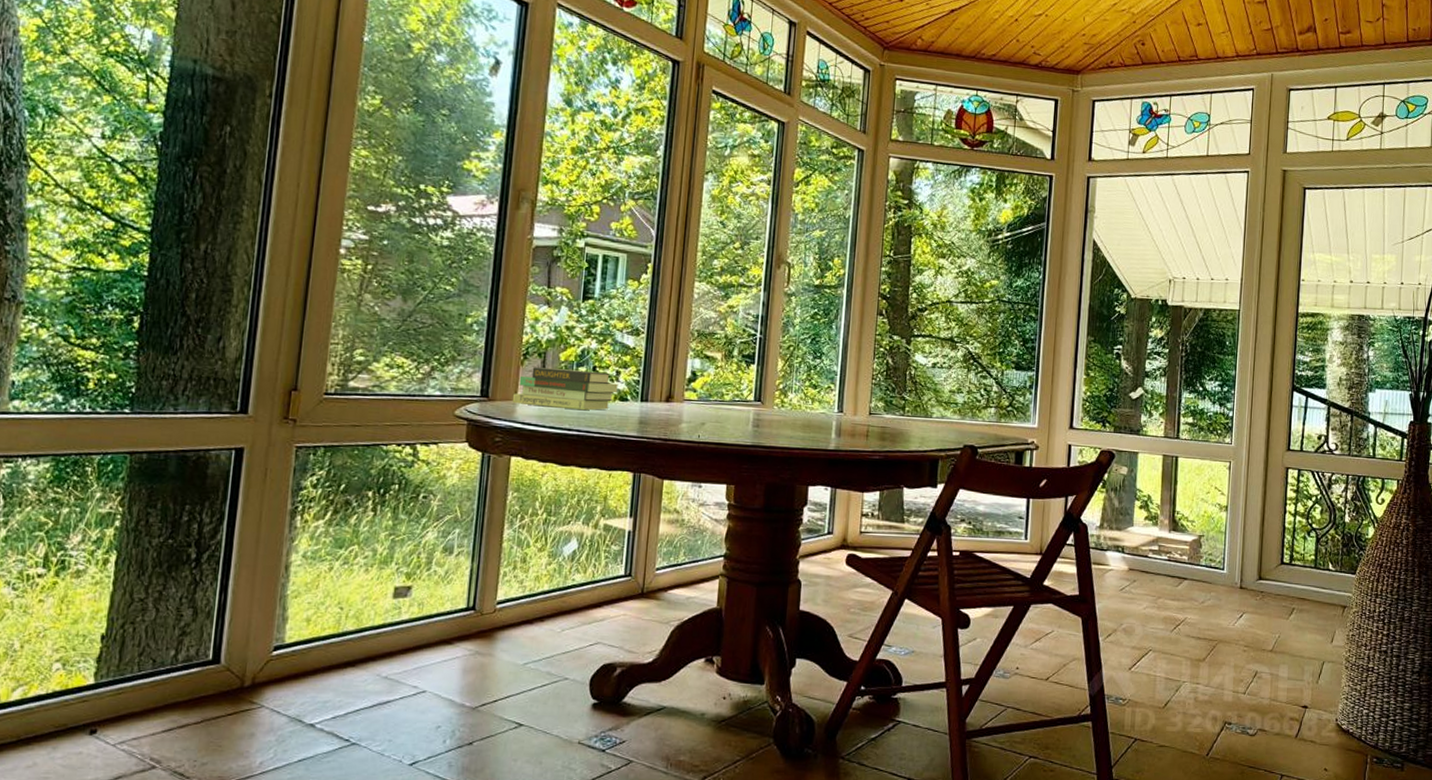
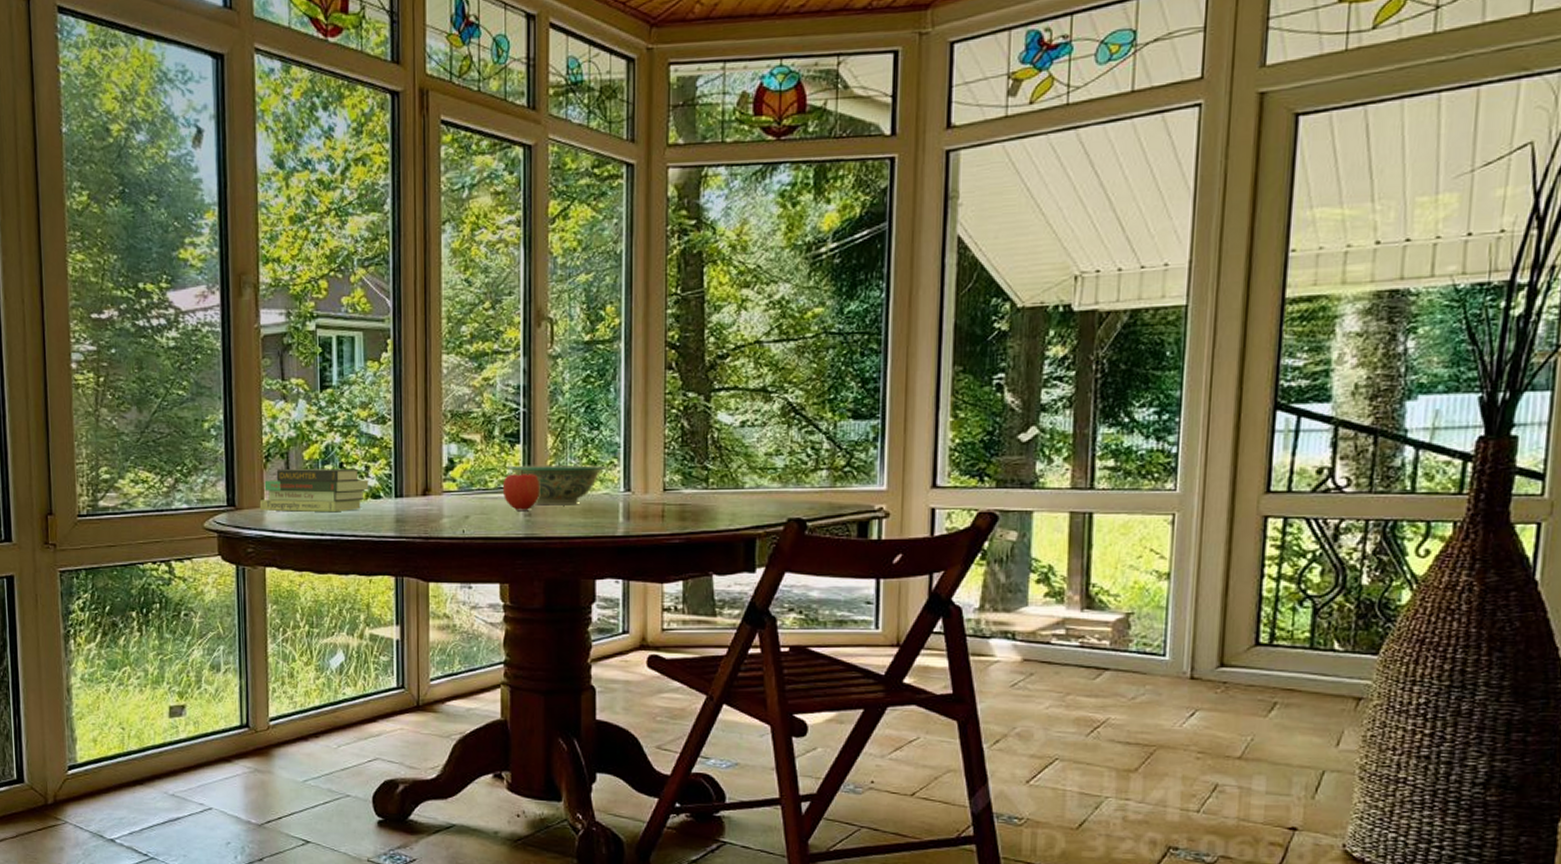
fruit: none [736,386,769,422] -> present [502,469,541,510]
decorative bowl: none [742,382,825,421] -> present [508,465,607,506]

